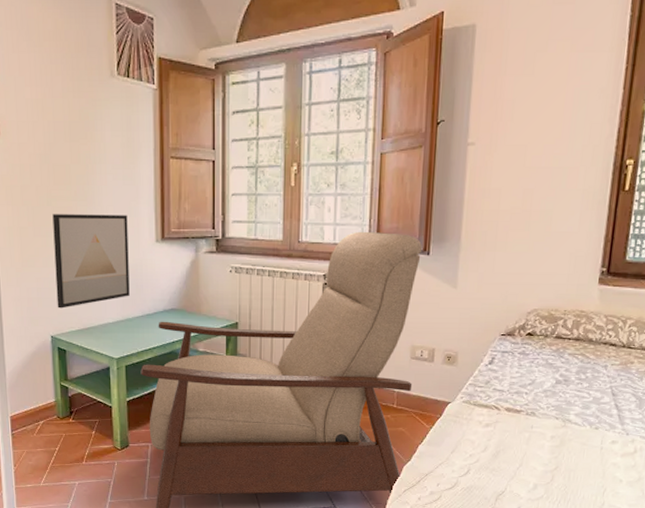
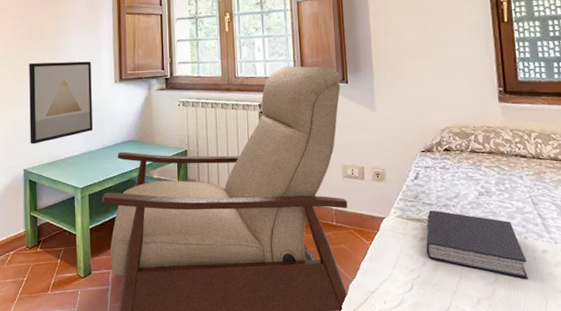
book: none [489,396,593,467] -> present [426,209,528,279]

